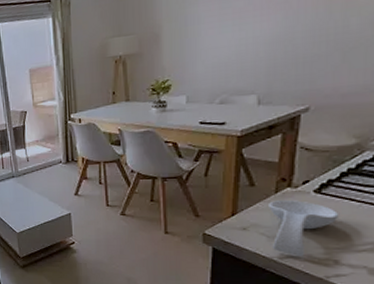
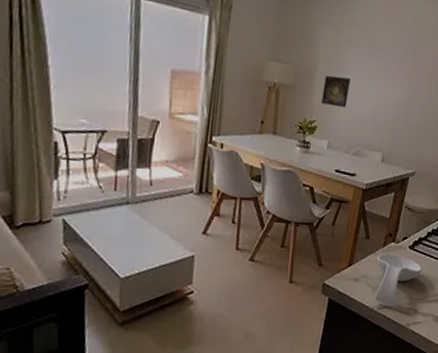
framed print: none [172,29,203,62] -> present [321,75,351,108]

